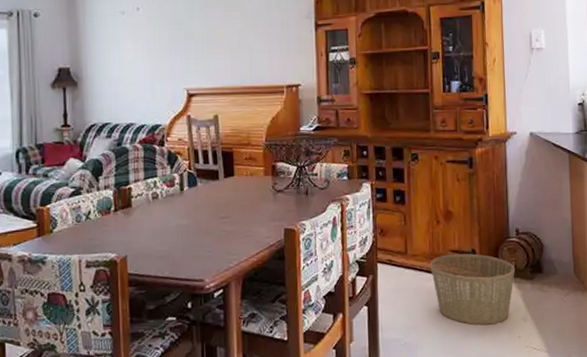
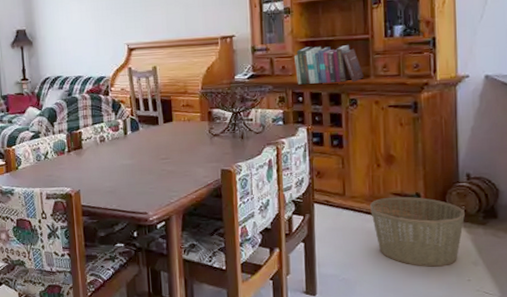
books: none [359,99,424,138] -> present [294,45,364,85]

